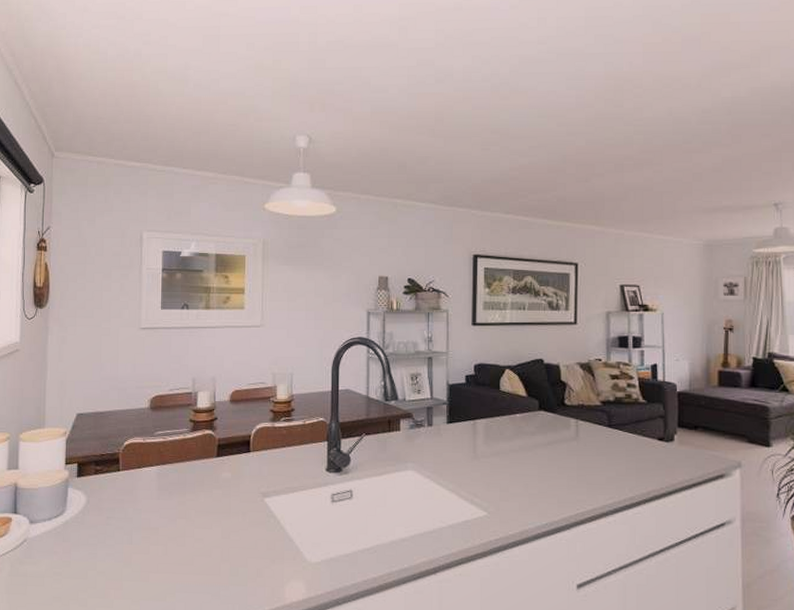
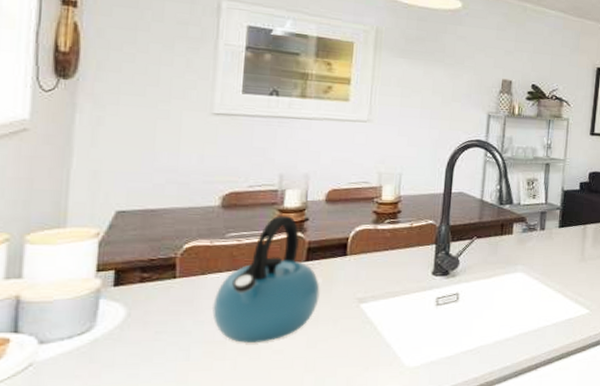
kettle: none [146,415,230,531] -> present [211,216,320,343]

